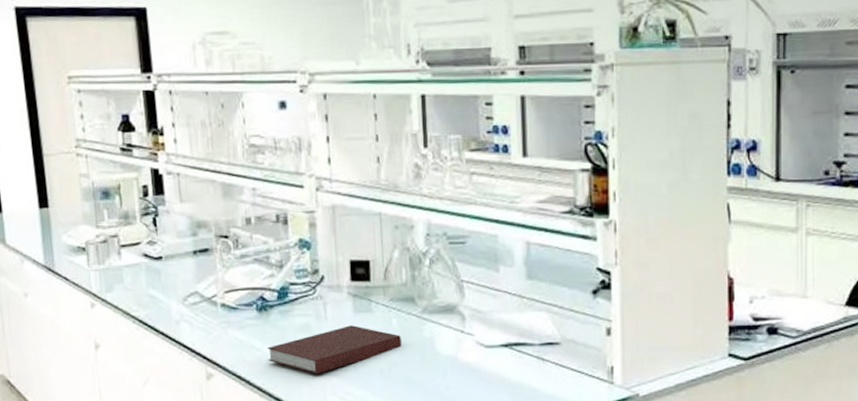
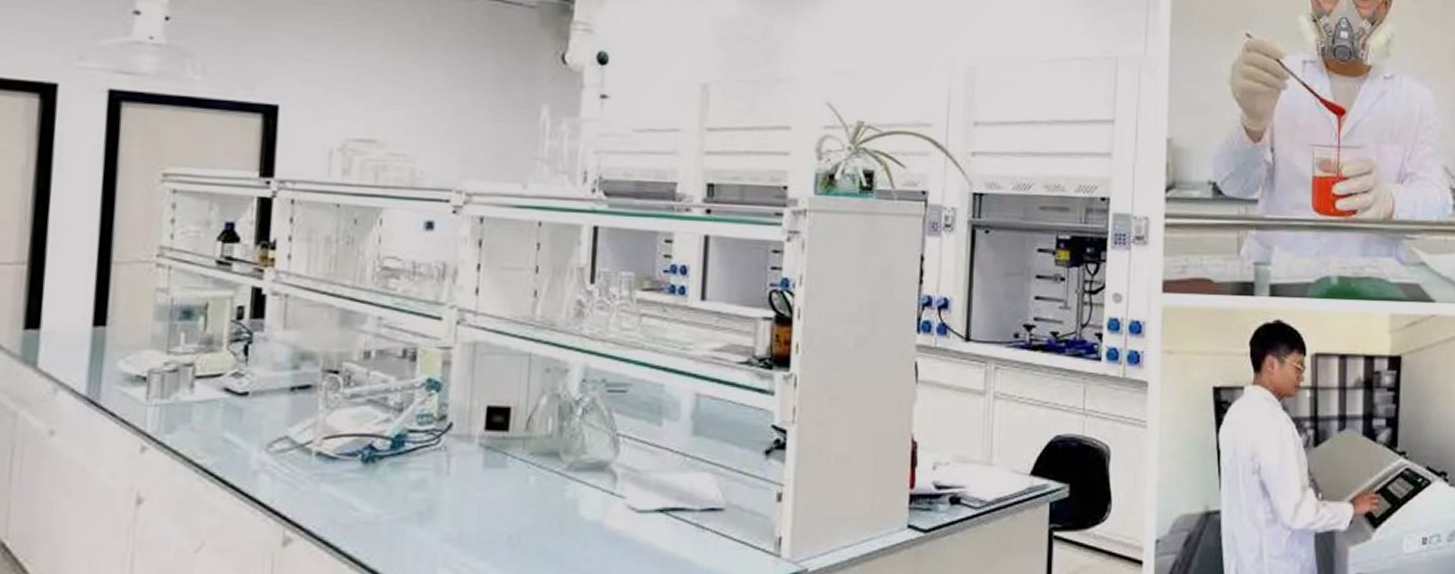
notebook: present [267,325,402,374] -> none [367,483,538,541]

